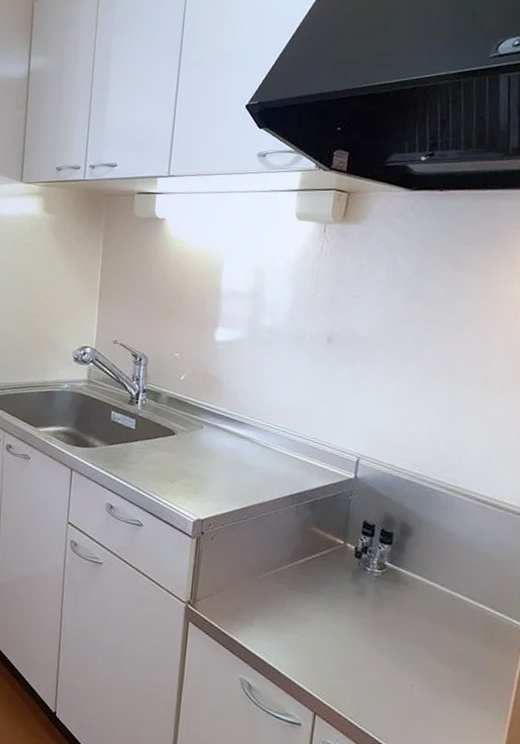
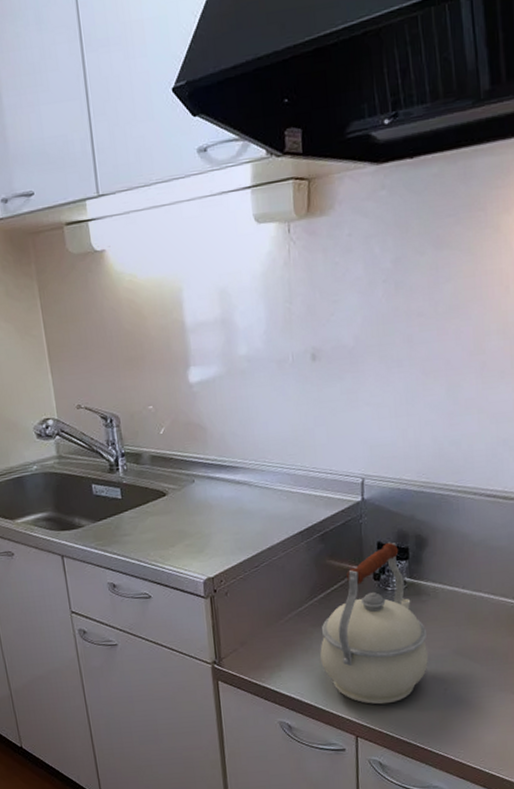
kettle: none [291,523,401,687] -> present [320,542,428,705]

